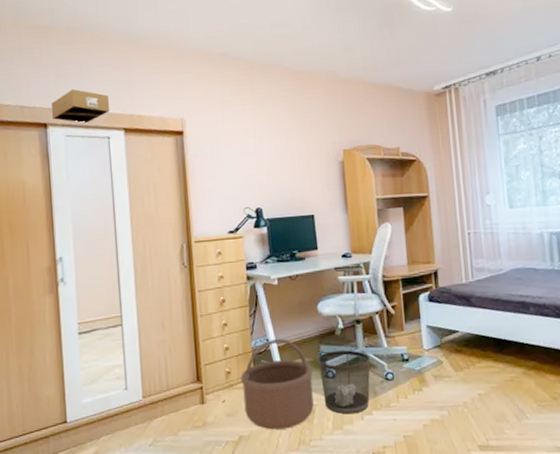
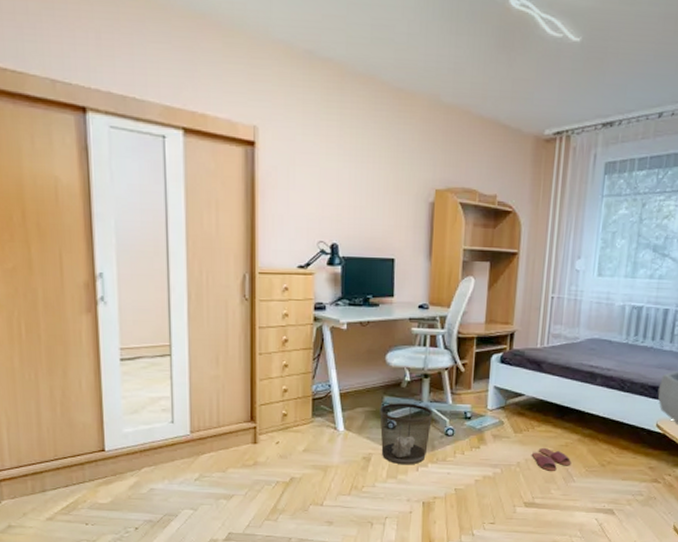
box: present [52,88,110,124] -> none [92,66,167,115]
basket: present [240,339,314,430] -> none [297,386,373,474]
slippers: none [477,384,521,409] -> present [532,447,572,471]

